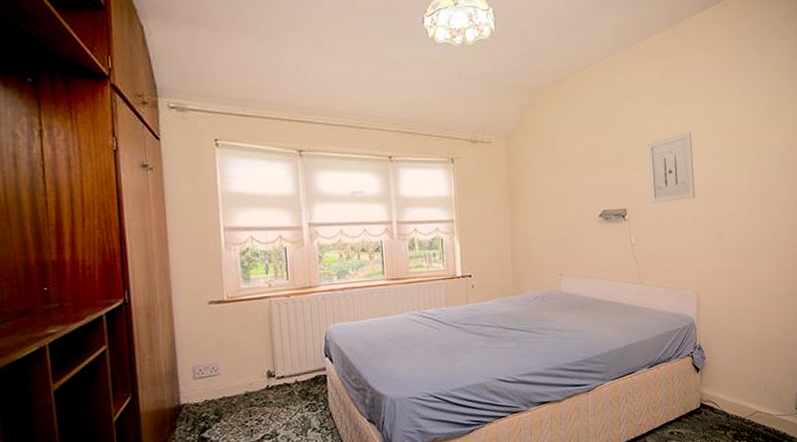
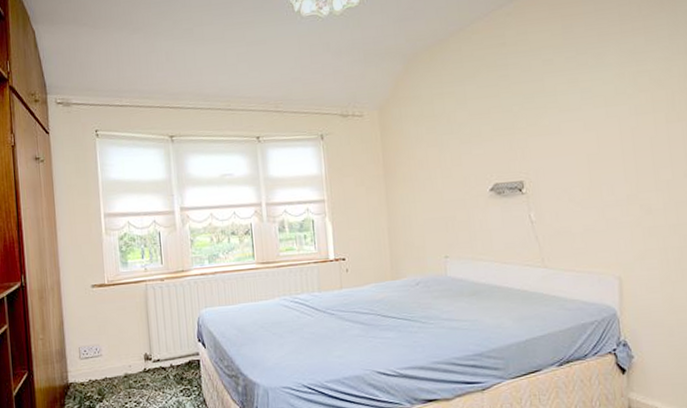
wall art: present [647,132,696,203] -> none [547,87,613,173]

